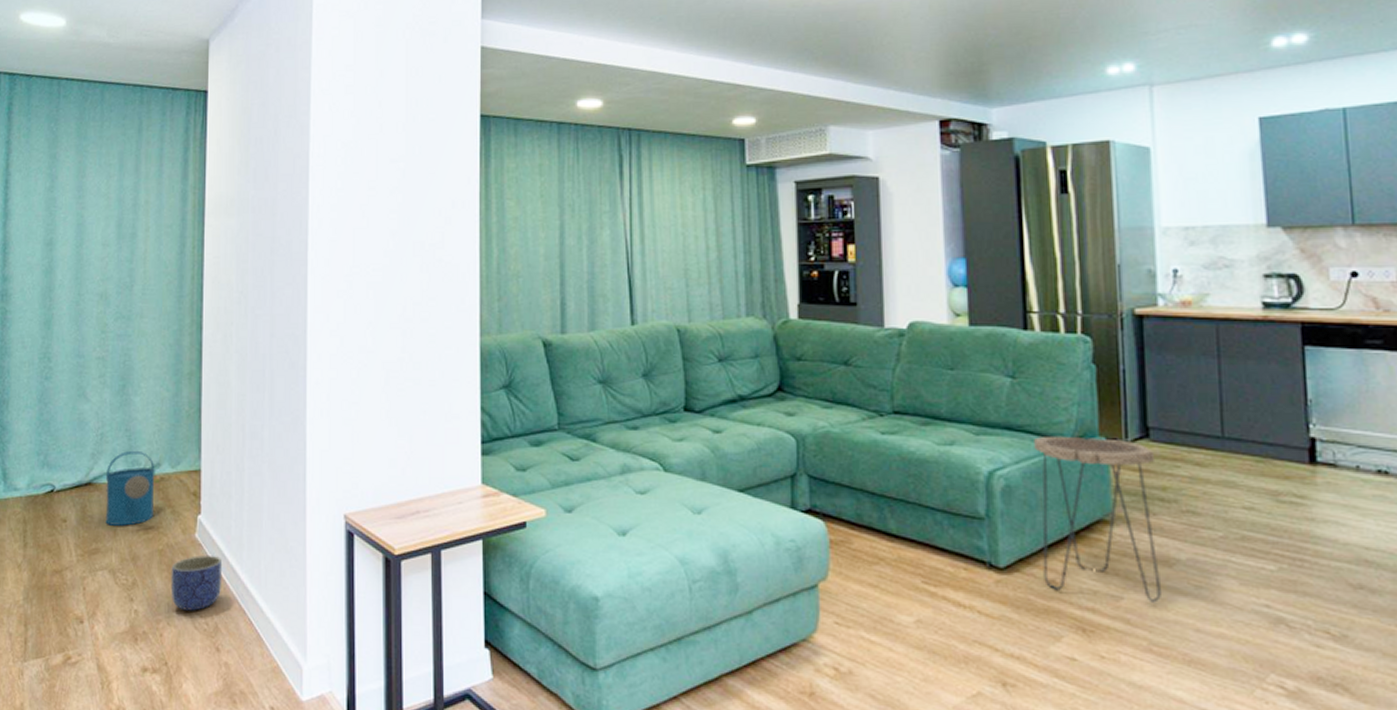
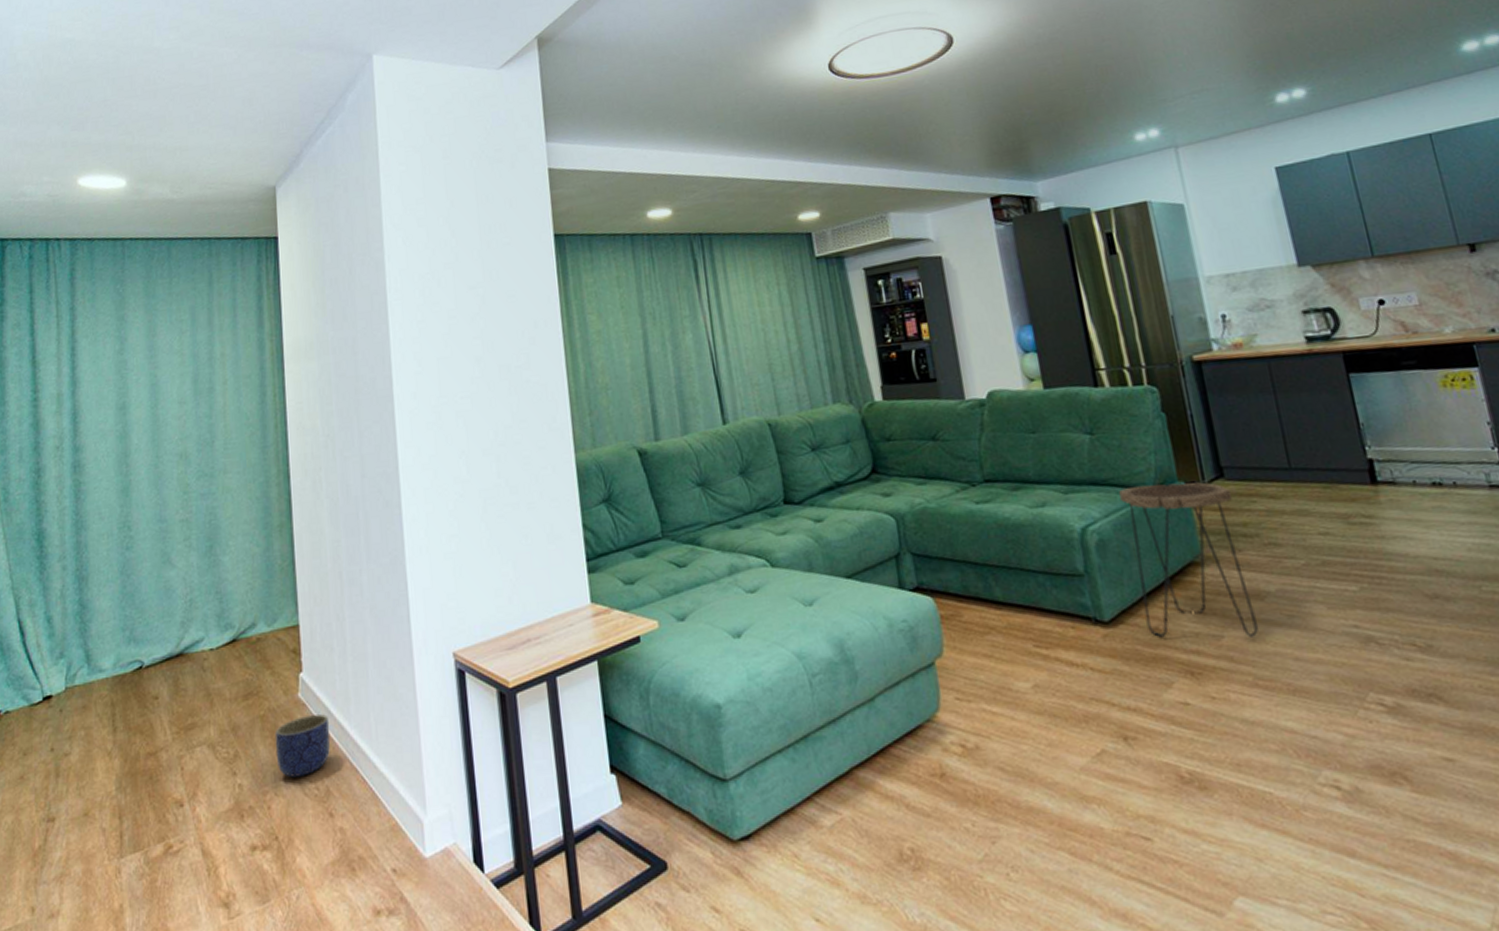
watering can: present [105,451,155,526] -> none [197,613,253,697]

